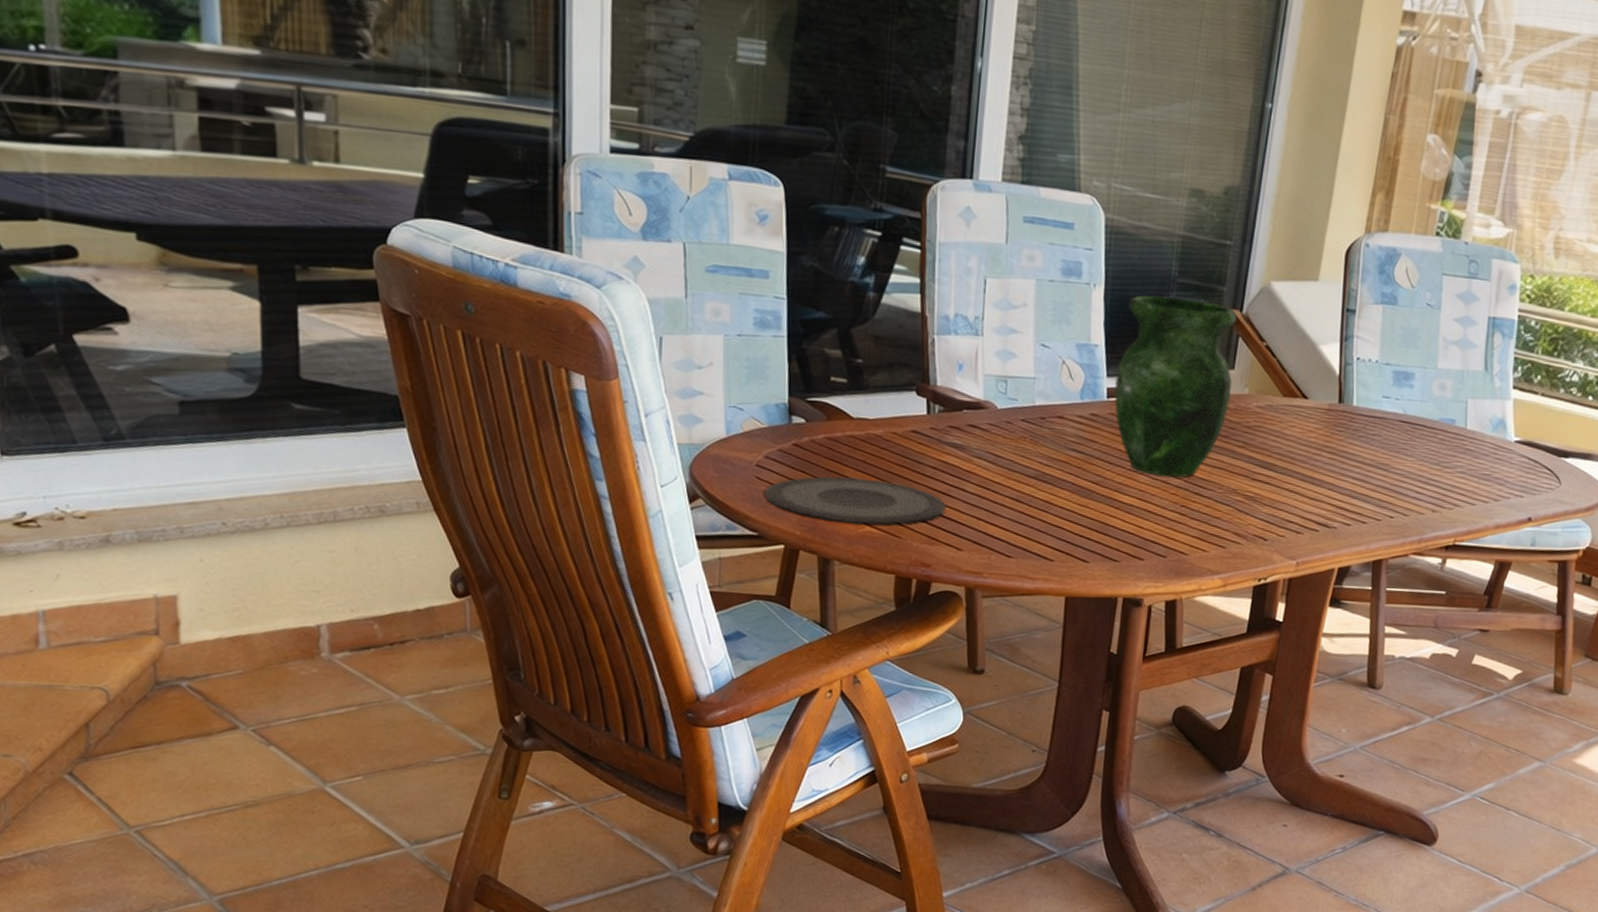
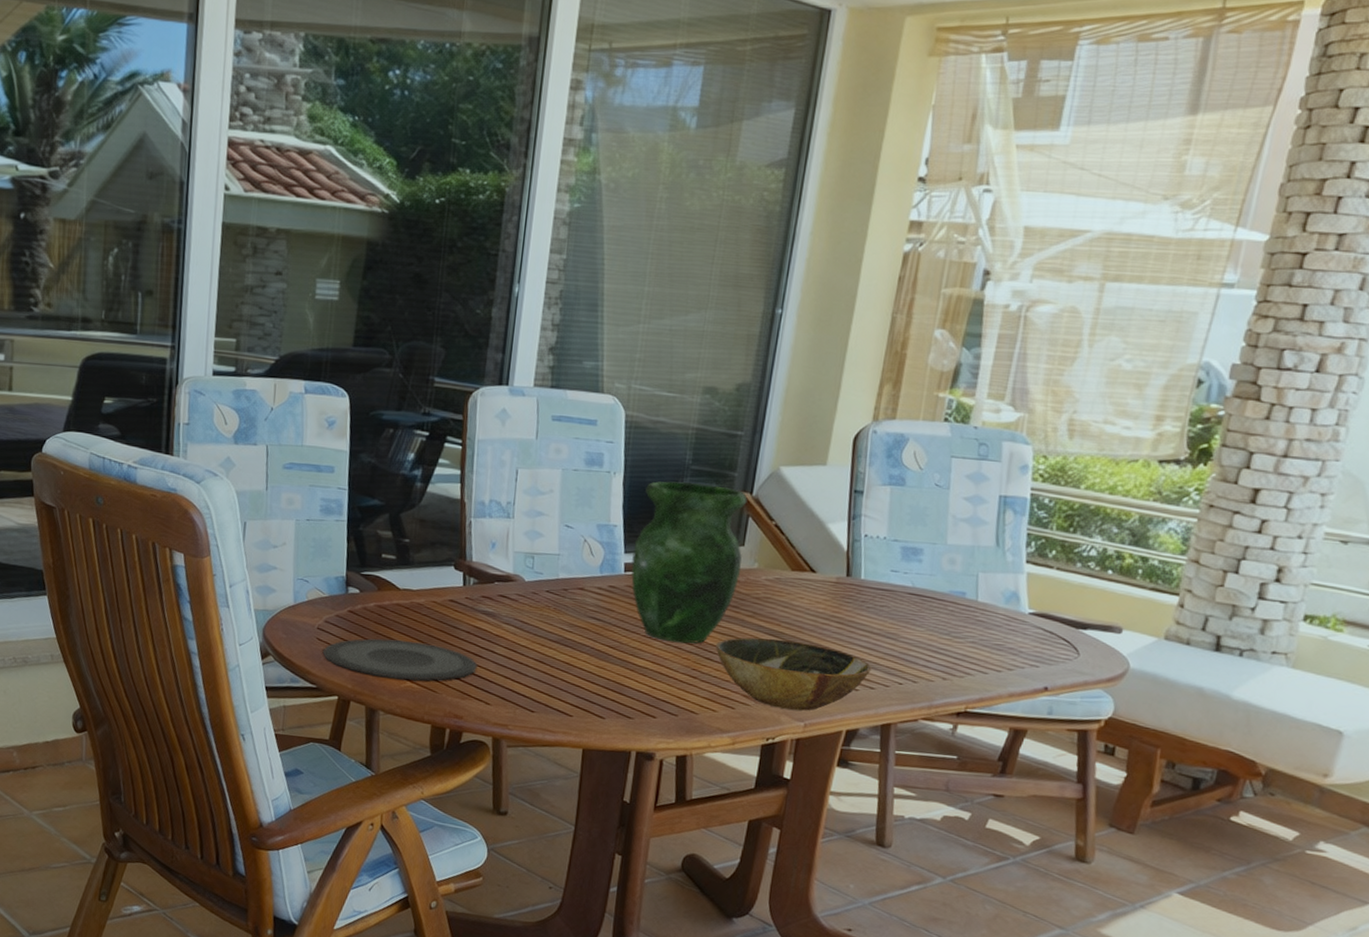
bowl: none [1205,470,1364,549] -> present [716,637,872,711]

